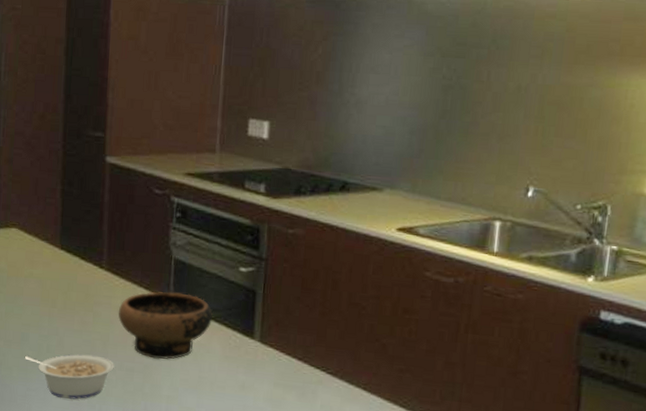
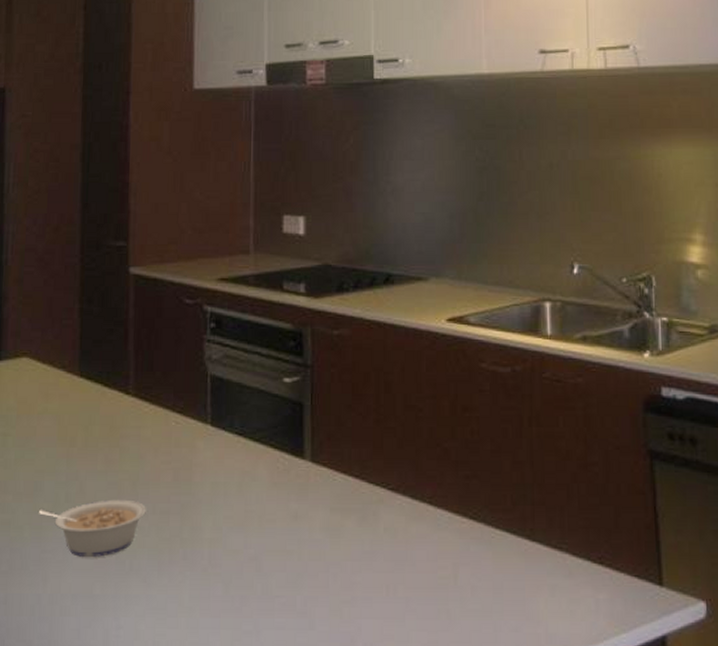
bowl: present [118,291,213,360] -> none [148,414,256,495]

